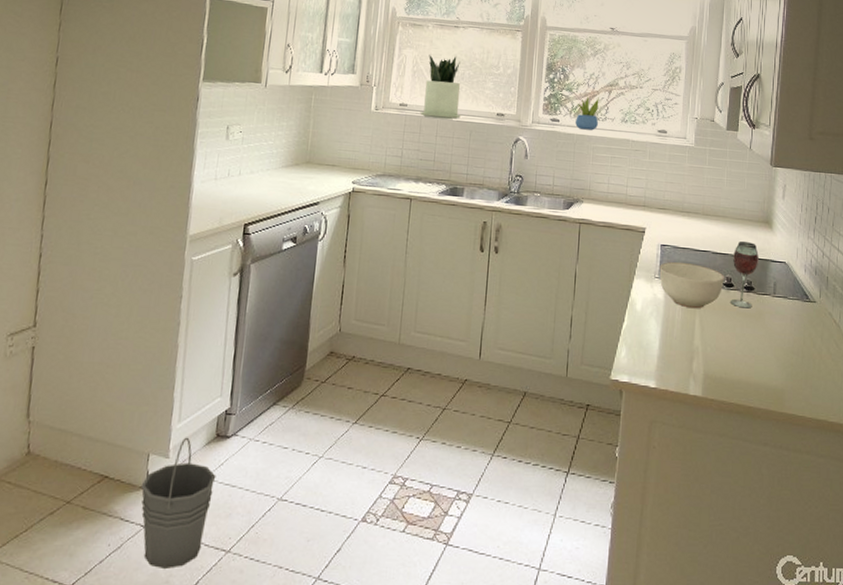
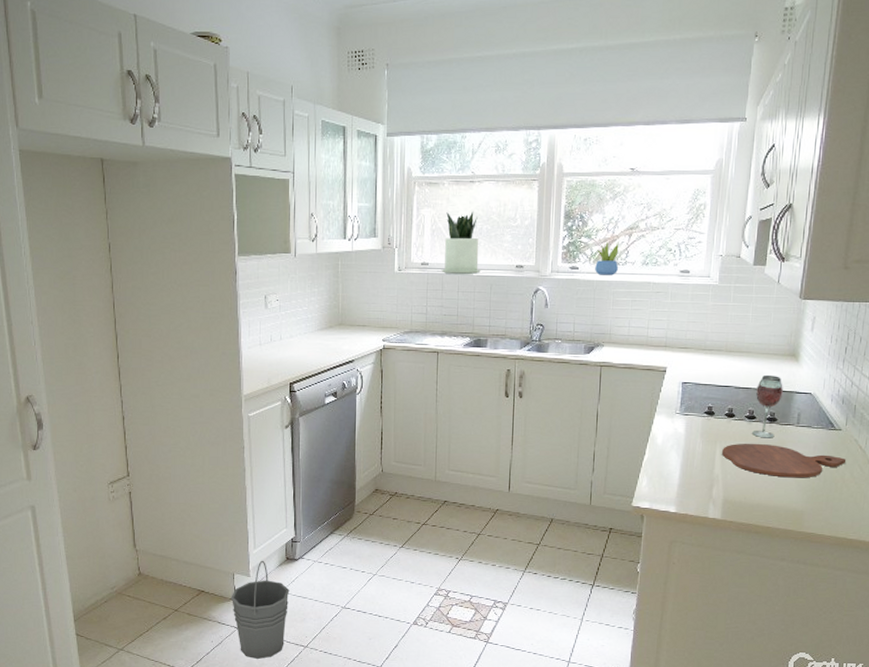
bowl: present [659,261,725,309] -> none [680,397,748,441]
cutting board: none [702,312,823,353] -> present [722,443,847,478]

